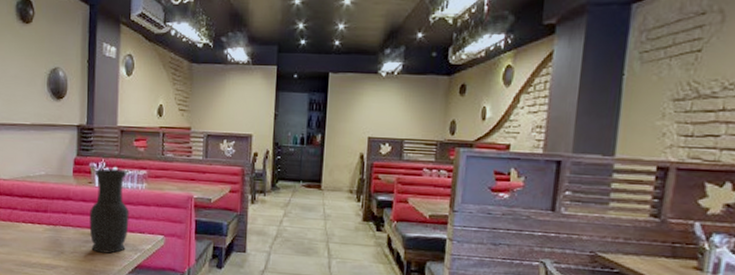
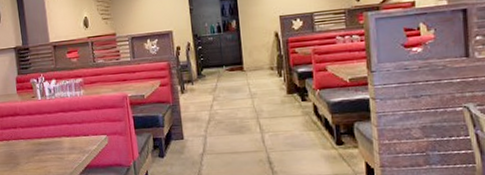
vase: present [89,168,130,254] -> none [35,81,74,159]

